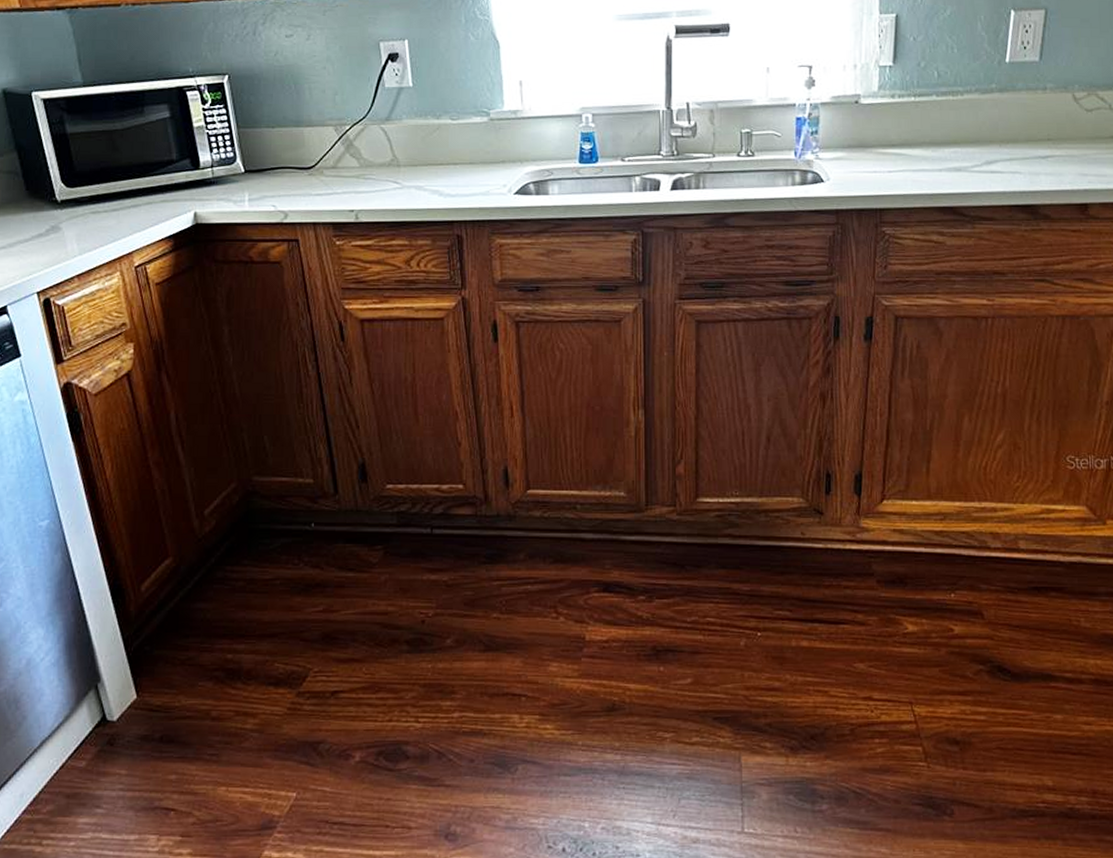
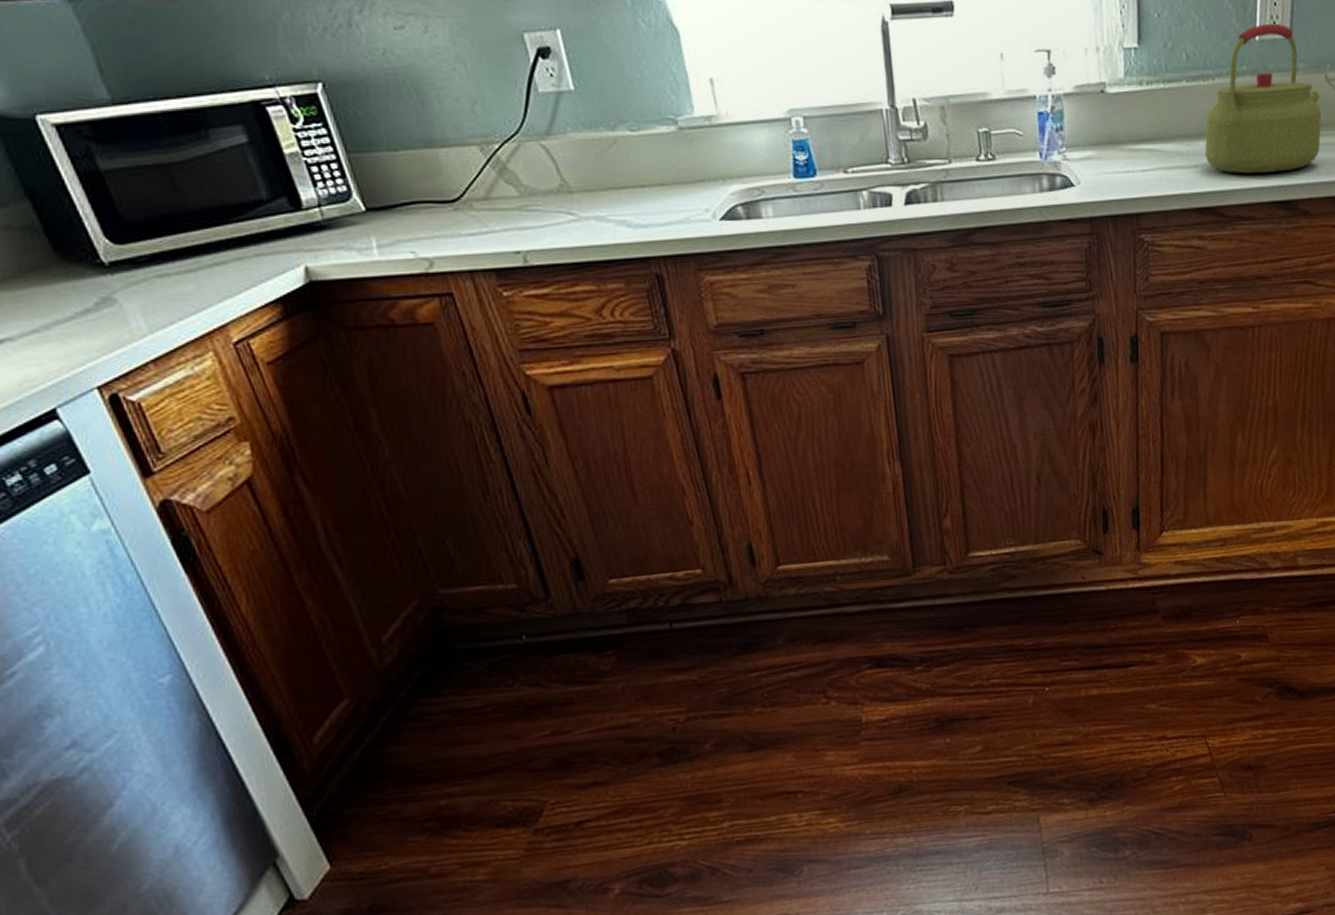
kettle: none [950,48,1067,179] -> present [1205,23,1322,173]

